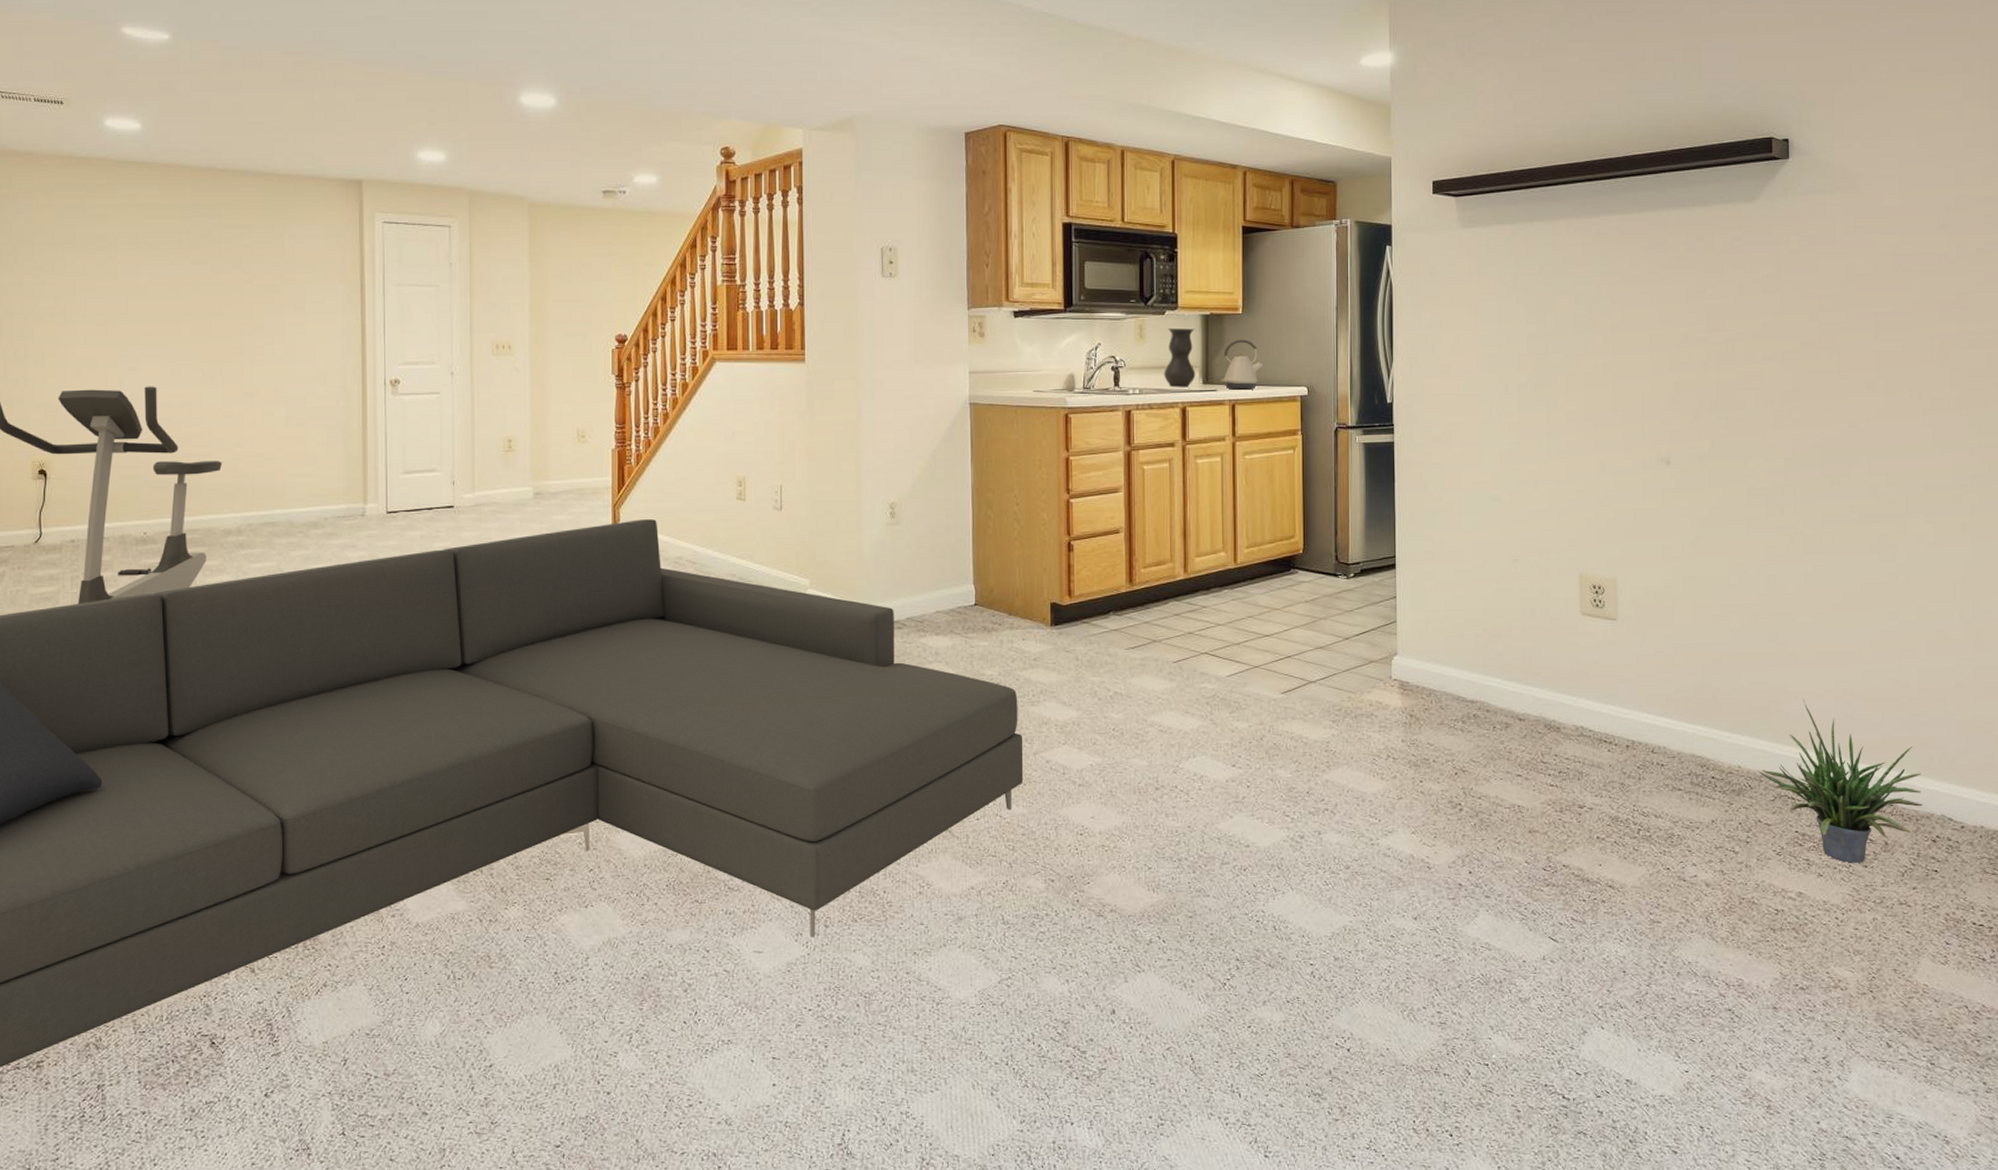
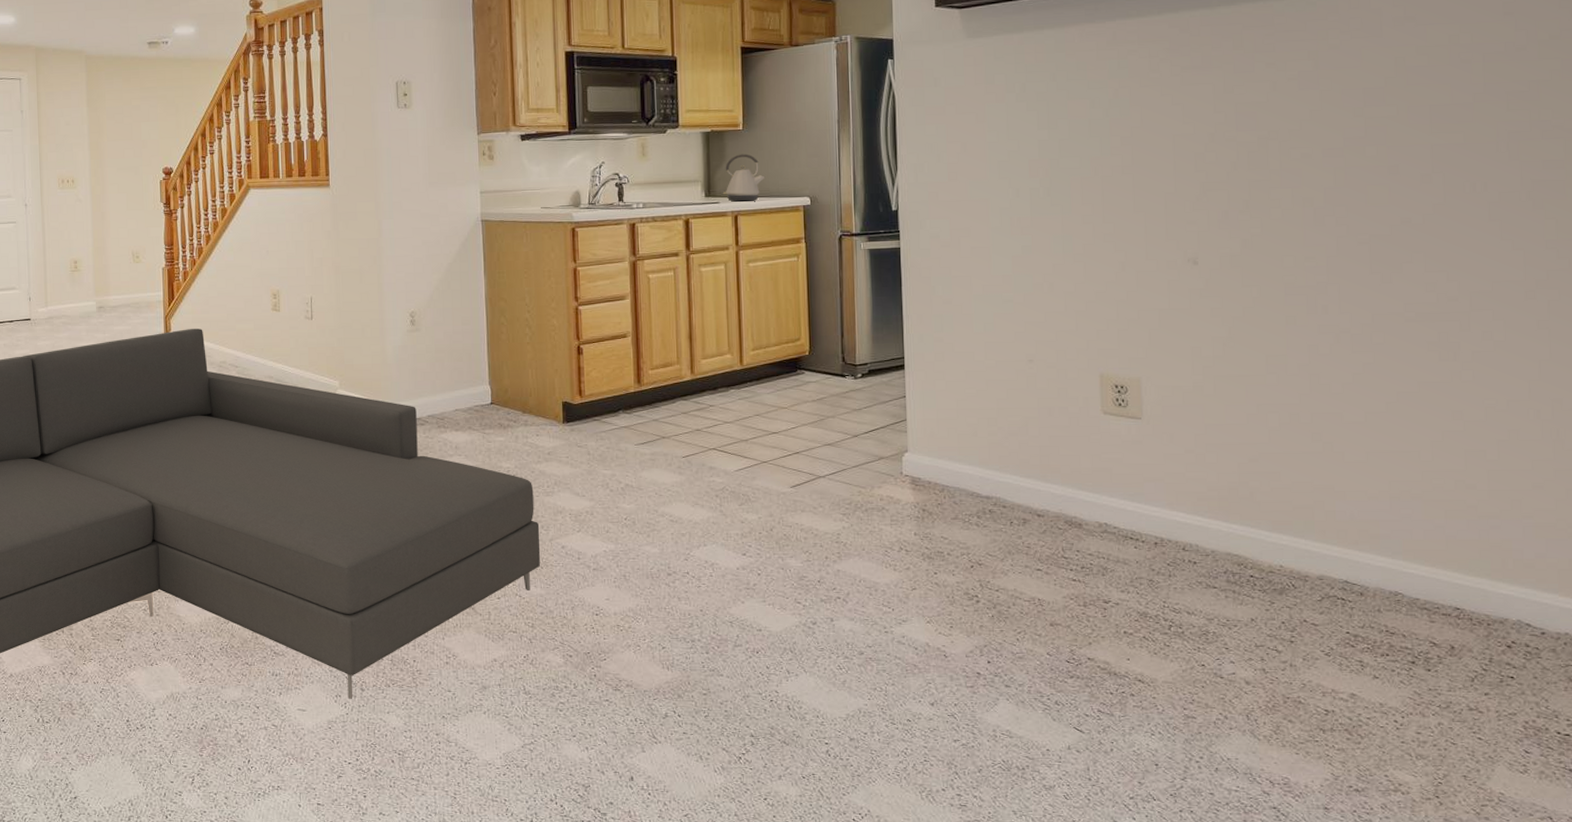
vase: present [1164,328,1196,388] -> none [667,145,698,201]
potted plant: present [1757,699,1923,863] -> none [1302,499,1495,666]

